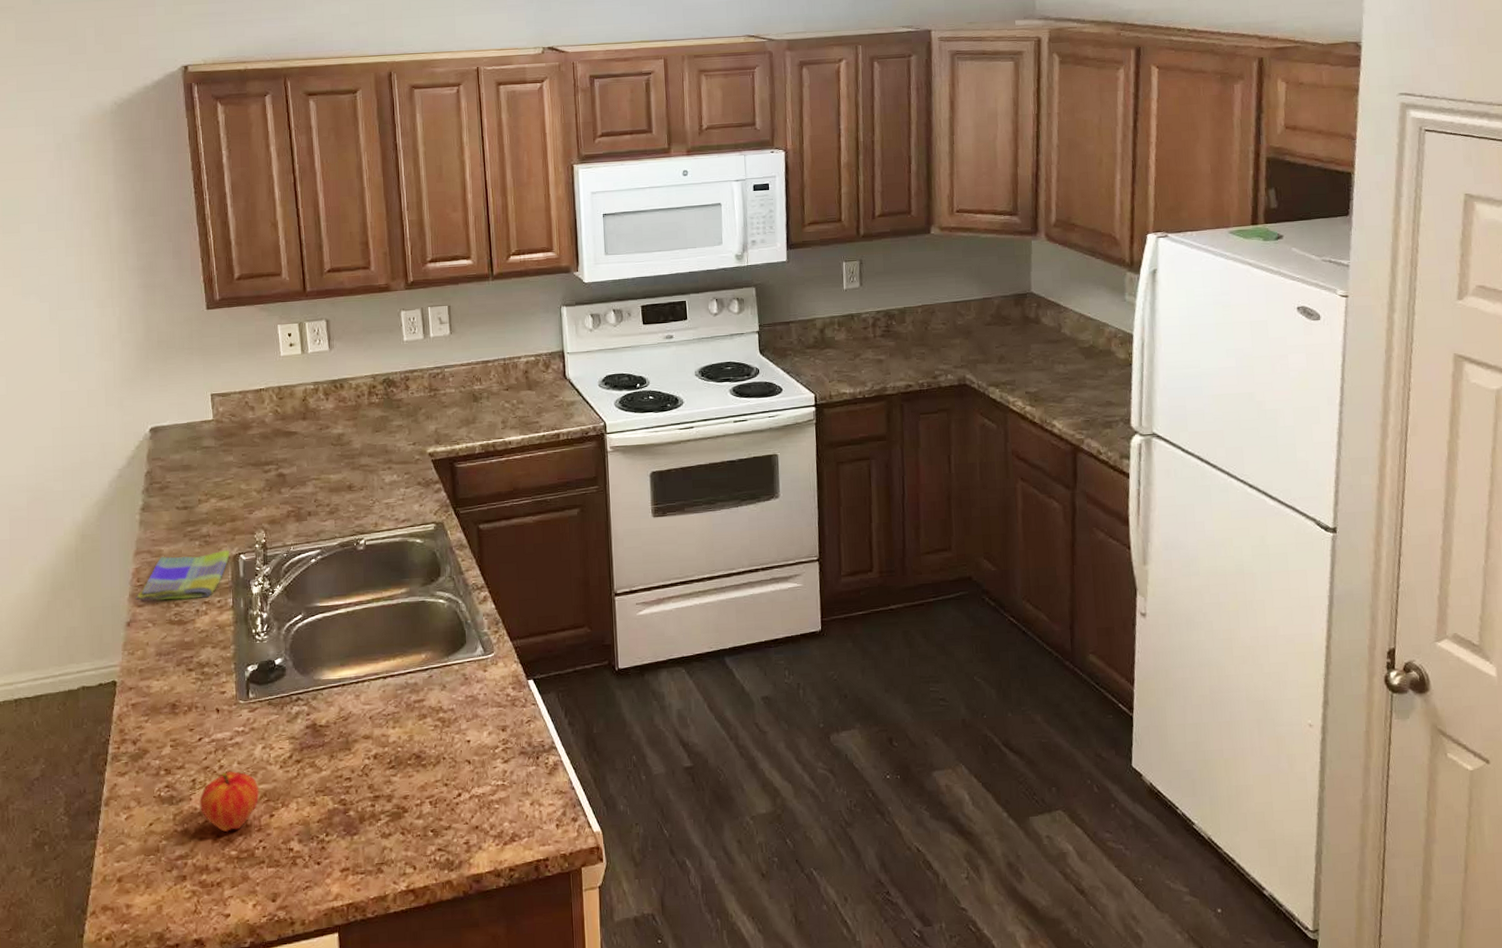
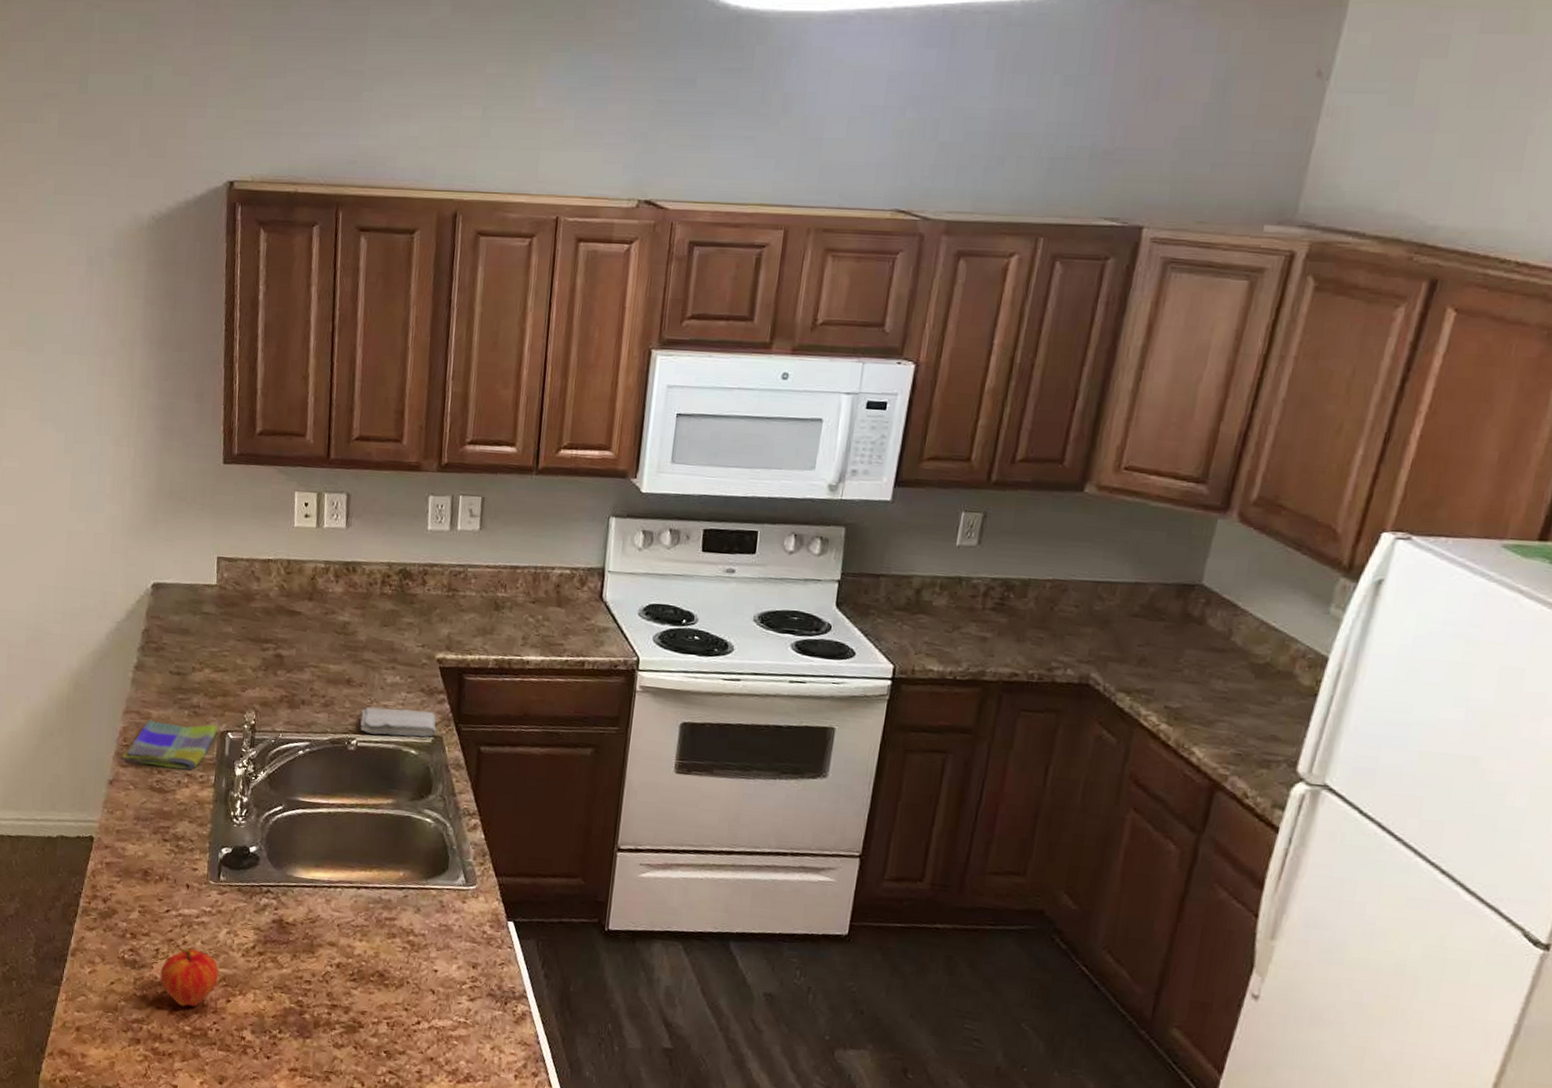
washcloth: none [366,501,438,532] -> present [360,707,438,737]

